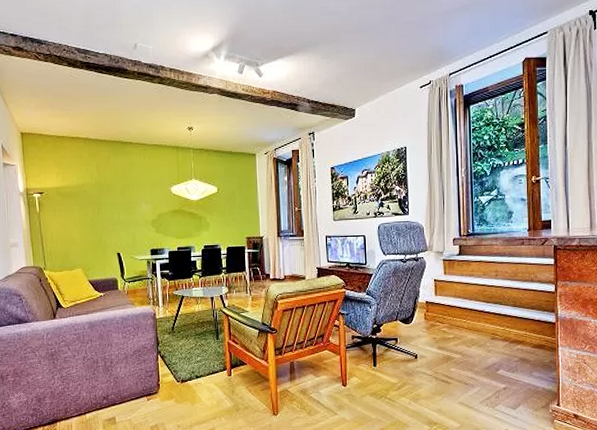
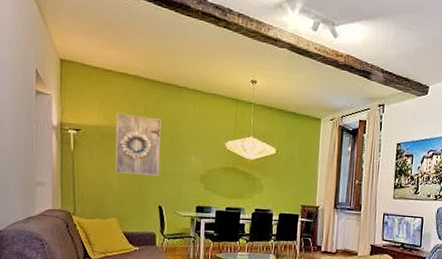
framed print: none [72,173,115,227] -> present [115,112,161,176]

